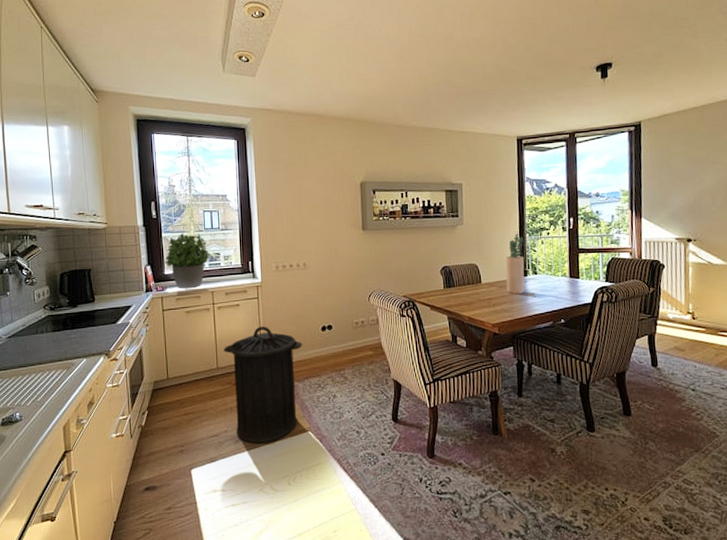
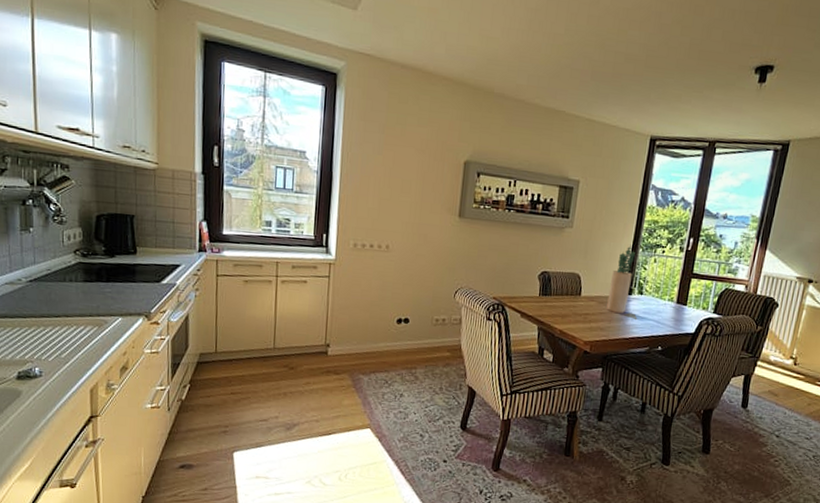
potted plant: present [163,232,211,289] -> none [223,188,279,256]
trash can: present [224,326,303,444] -> none [283,309,374,435]

